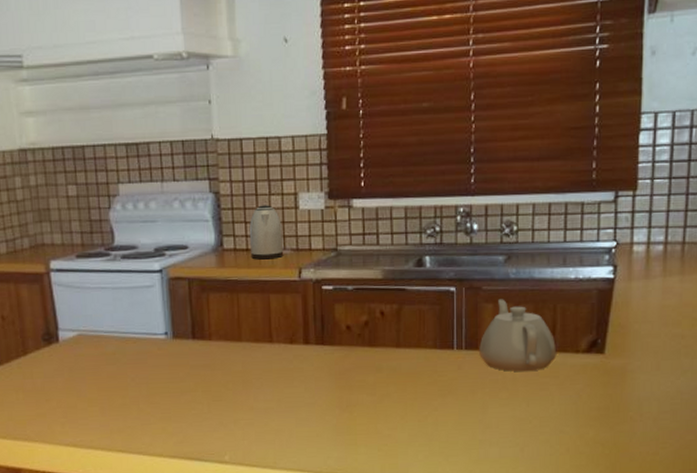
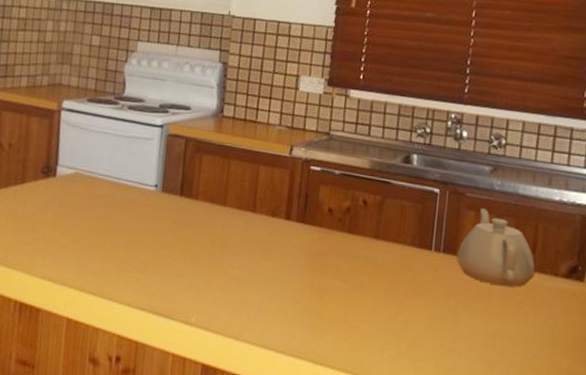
kettle: present [249,205,284,260] -> none [247,81,281,133]

